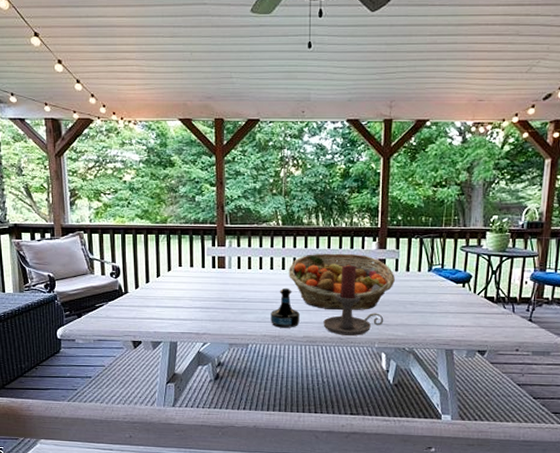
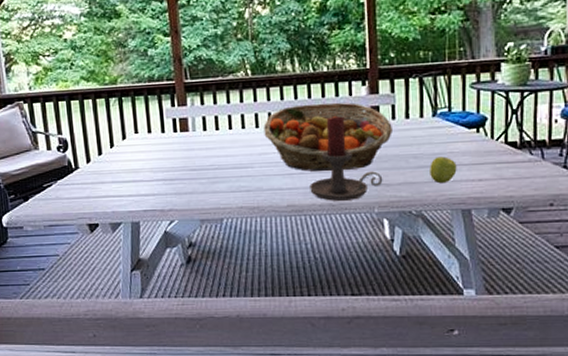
tequila bottle: present [271,287,300,328] -> none [246,148,282,197]
apple: none [422,305,445,327] -> present [430,156,457,184]

